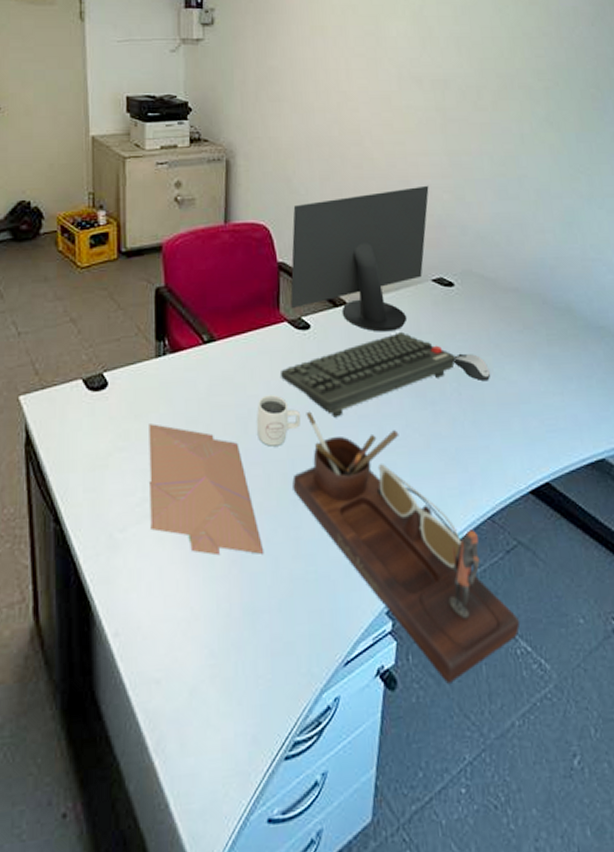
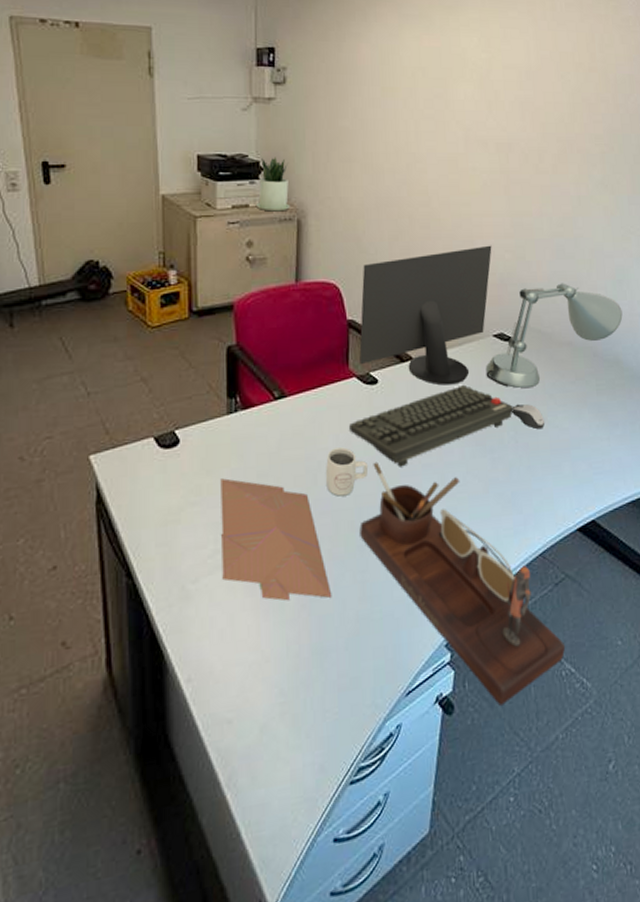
planter: none [184,97,219,152] -> present [255,157,291,212]
desk lamp: none [424,225,574,336] -> present [485,283,623,388]

